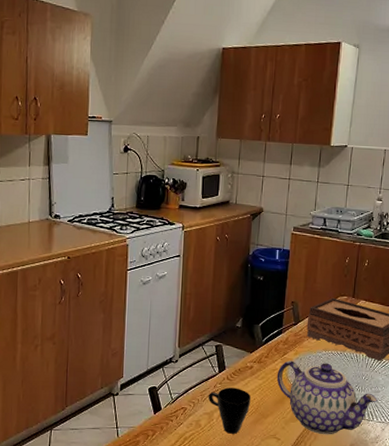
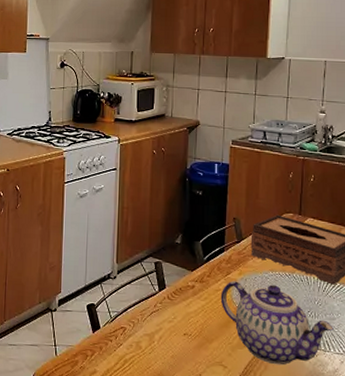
cup: present [208,387,250,434] -> none [148,307,193,359]

